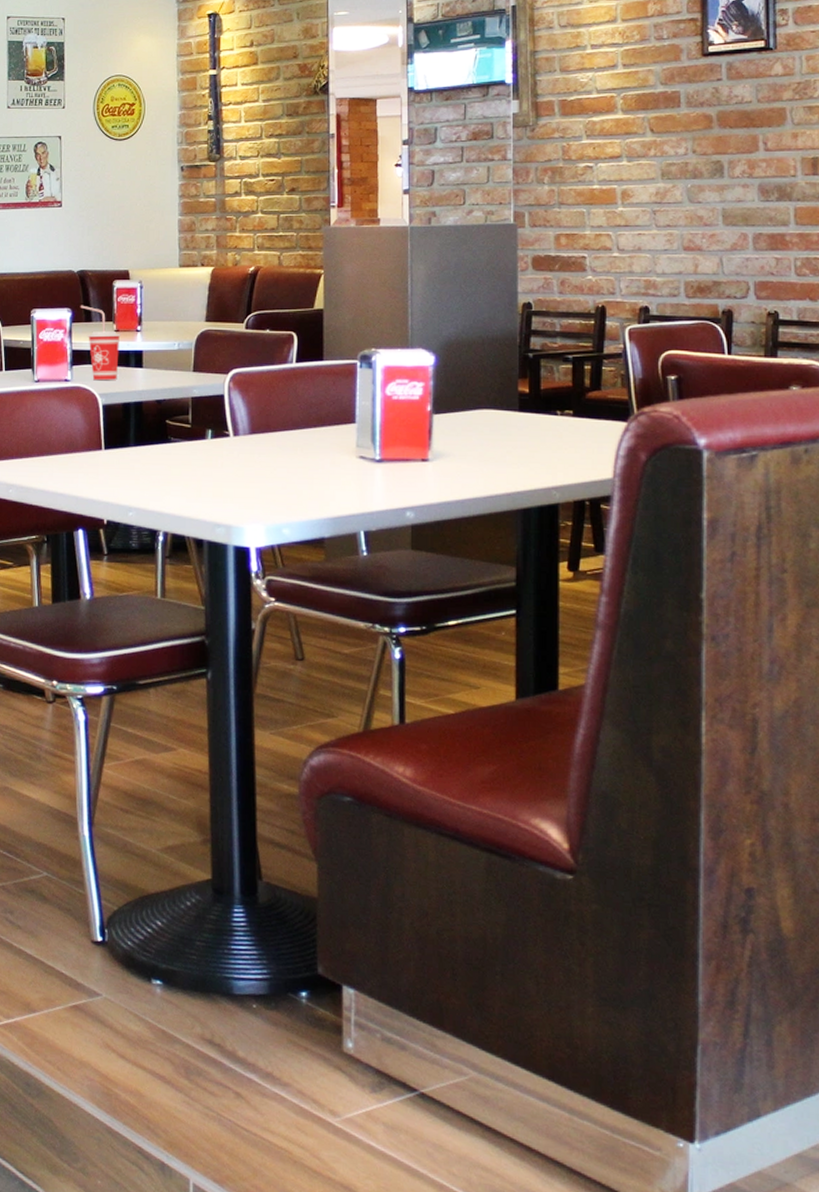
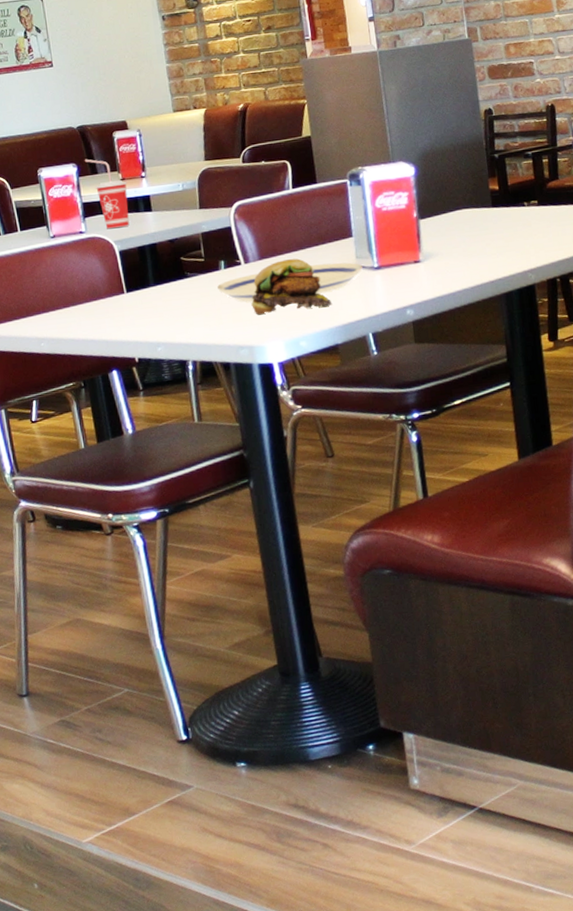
plate: none [200,448,362,480] -> present [216,262,363,303]
burger: none [235,438,324,496] -> present [251,258,333,315]

